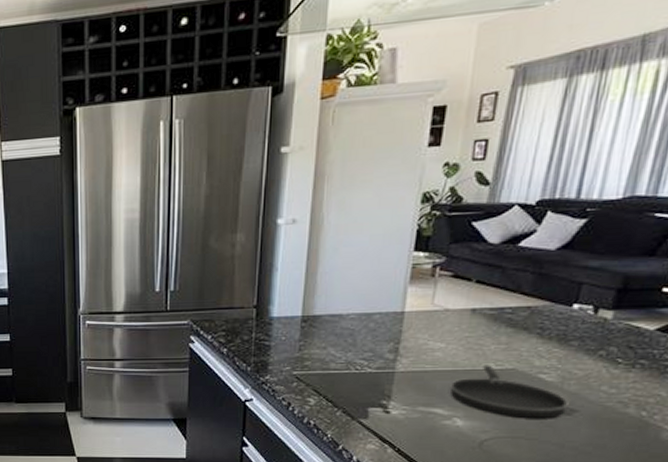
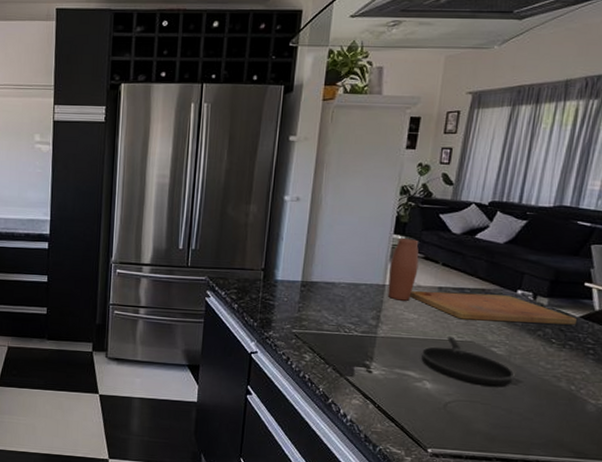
vase: none [407,255,447,328] -> present [387,238,419,301]
cutting board: none [434,311,652,344] -> present [409,291,578,325]

